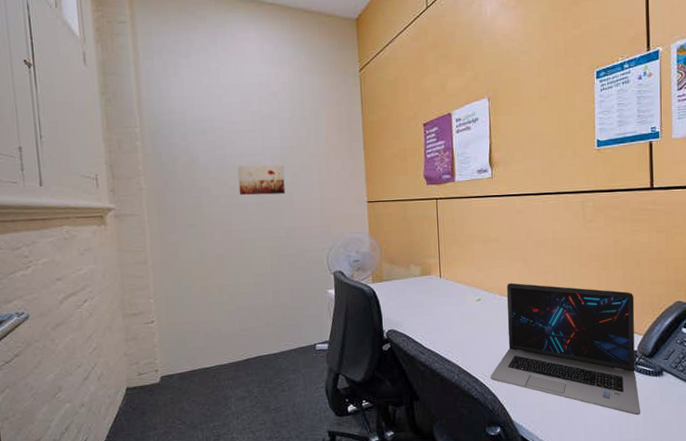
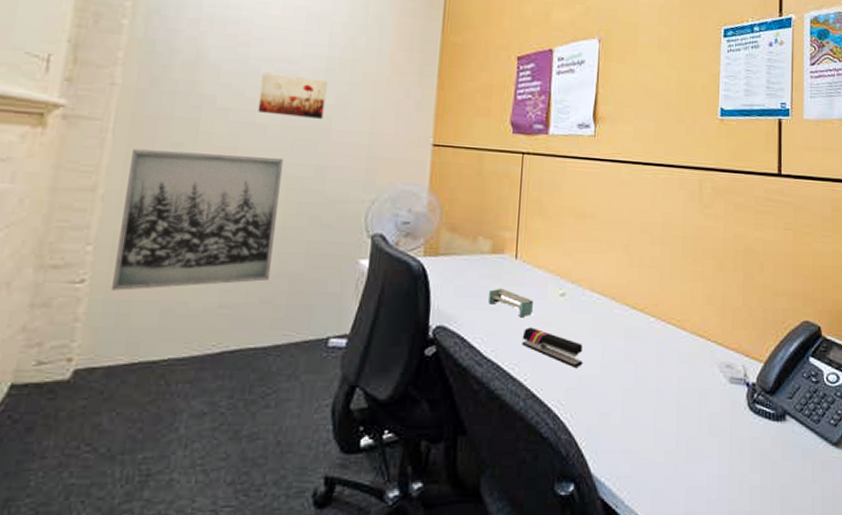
wall art: none [164,226,269,326] -> present [112,149,283,291]
shelf: none [423,299,457,319] -> present [489,288,533,318]
stapler: none [451,325,499,350] -> present [521,327,583,367]
laptop: present [490,283,640,416] -> none [567,275,757,476]

